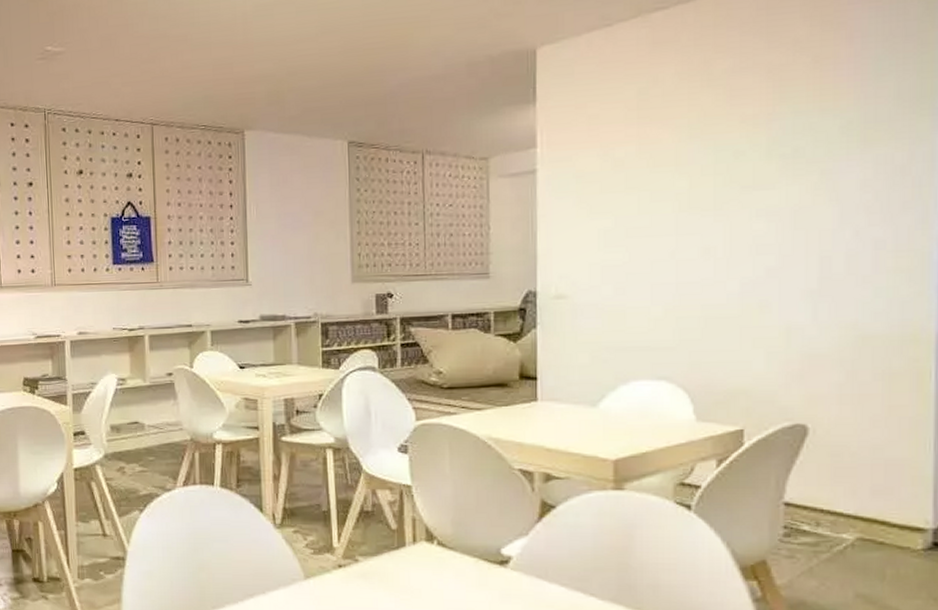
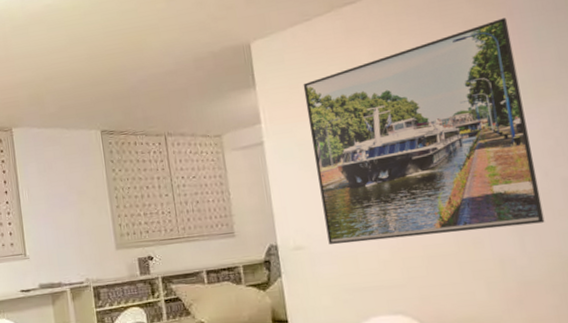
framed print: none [592,41,846,296] -> present [303,18,545,244]

